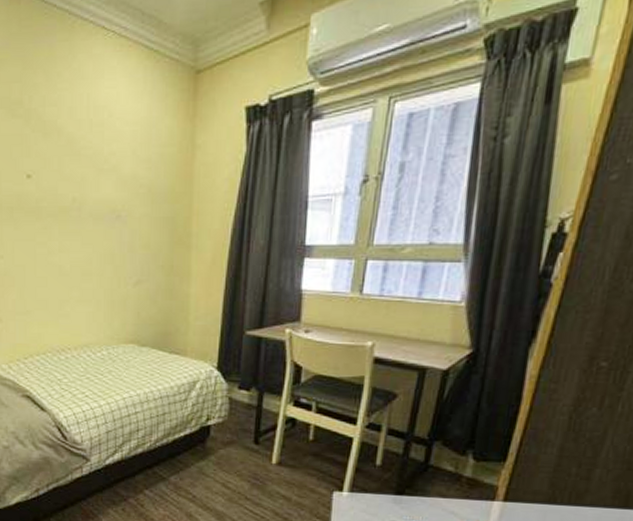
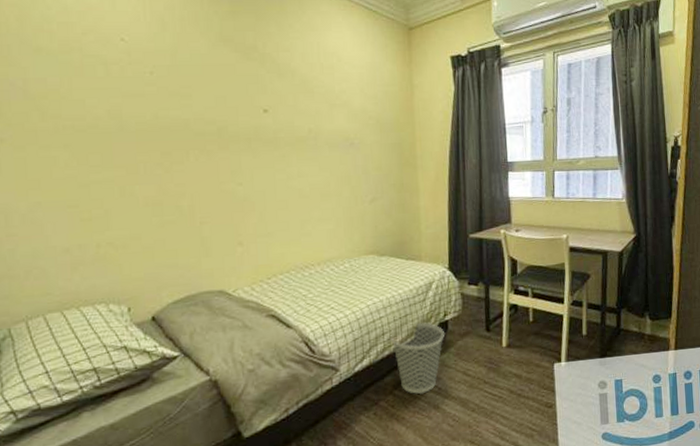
wastebasket: none [145,423,205,499] -> present [391,322,444,395]

